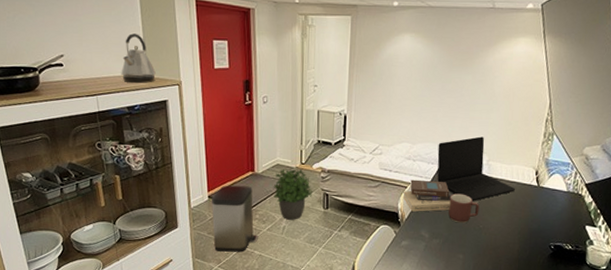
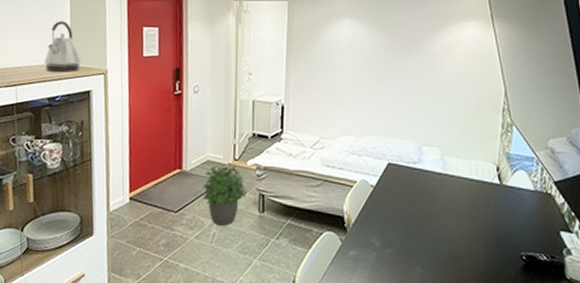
pedal bin: present [212,185,259,252] -> none [132,185,186,265]
books: present [402,179,452,212] -> none [348,177,404,216]
laptop: present [437,136,515,201] -> none [385,128,475,203]
mug: present [448,193,480,224] -> none [401,193,436,229]

